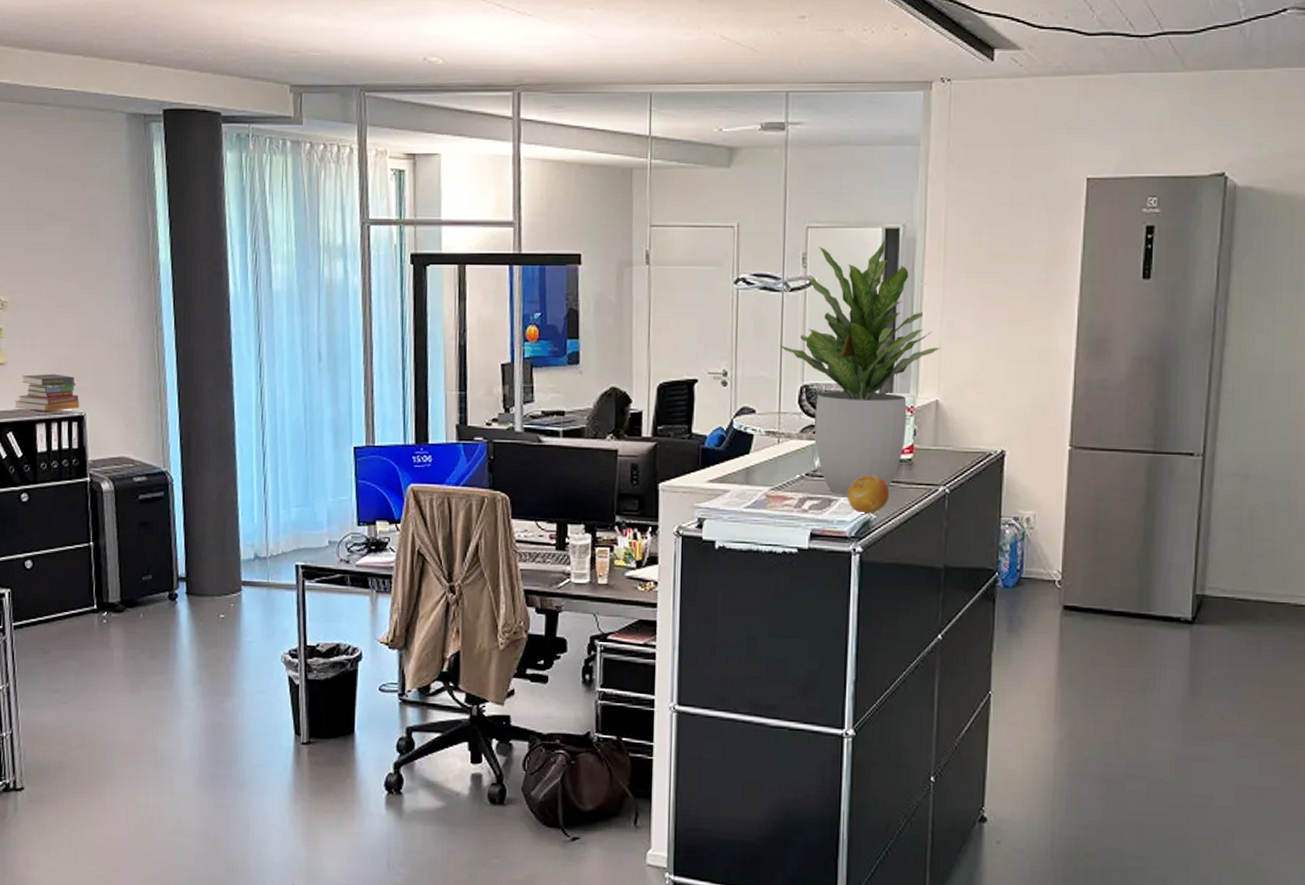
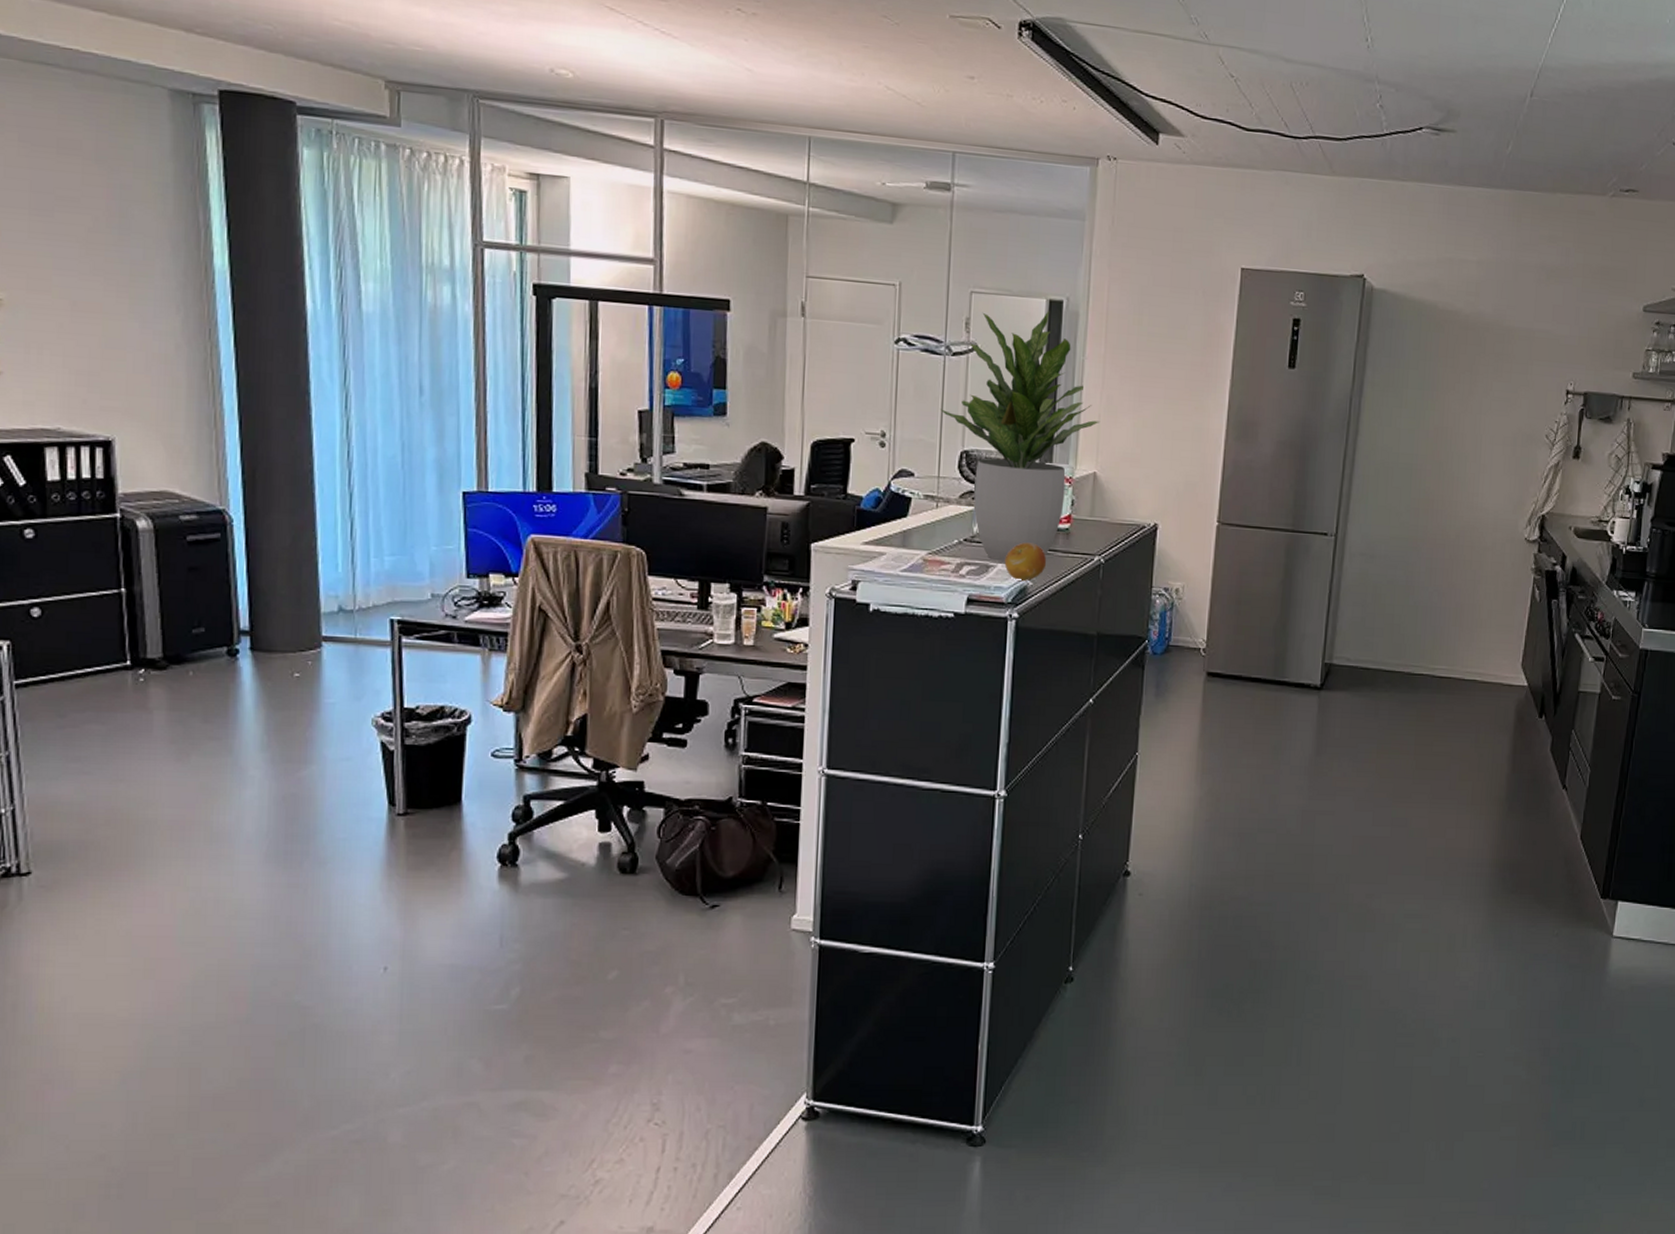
books: present [14,373,79,412] -> none [13,388,105,435]

